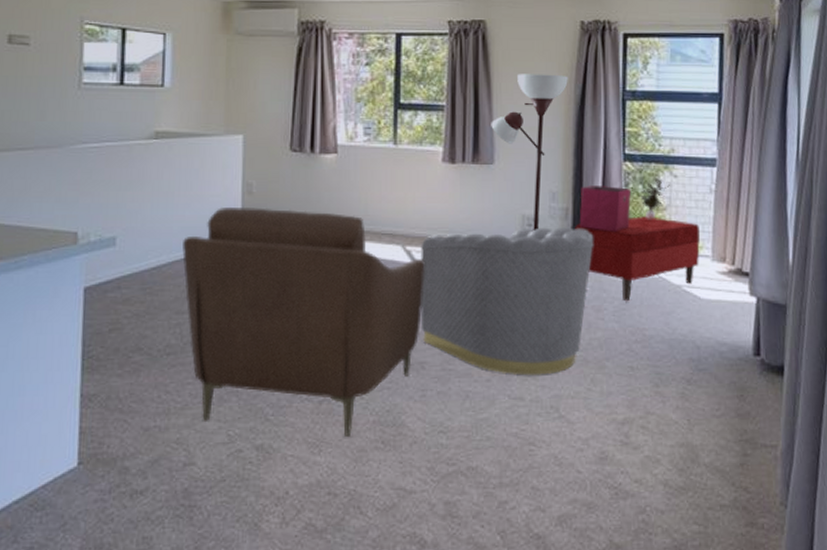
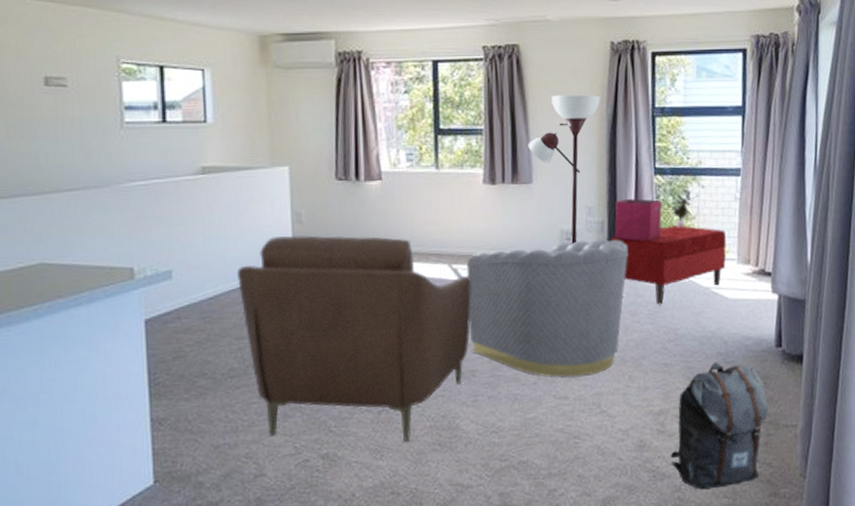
backpack: none [634,368,745,513] -> present [670,362,768,490]

